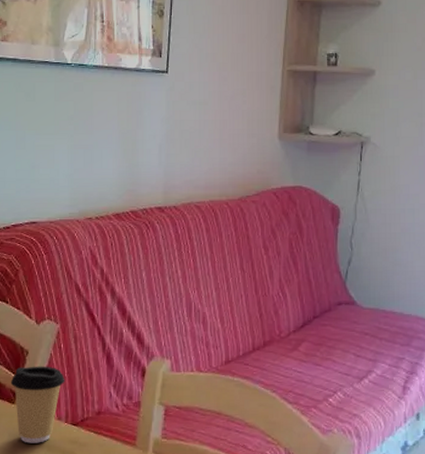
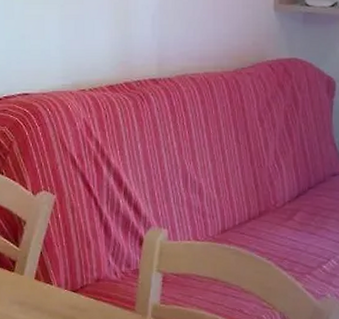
coffee cup: present [10,366,65,444] -> none [9,235,64,309]

